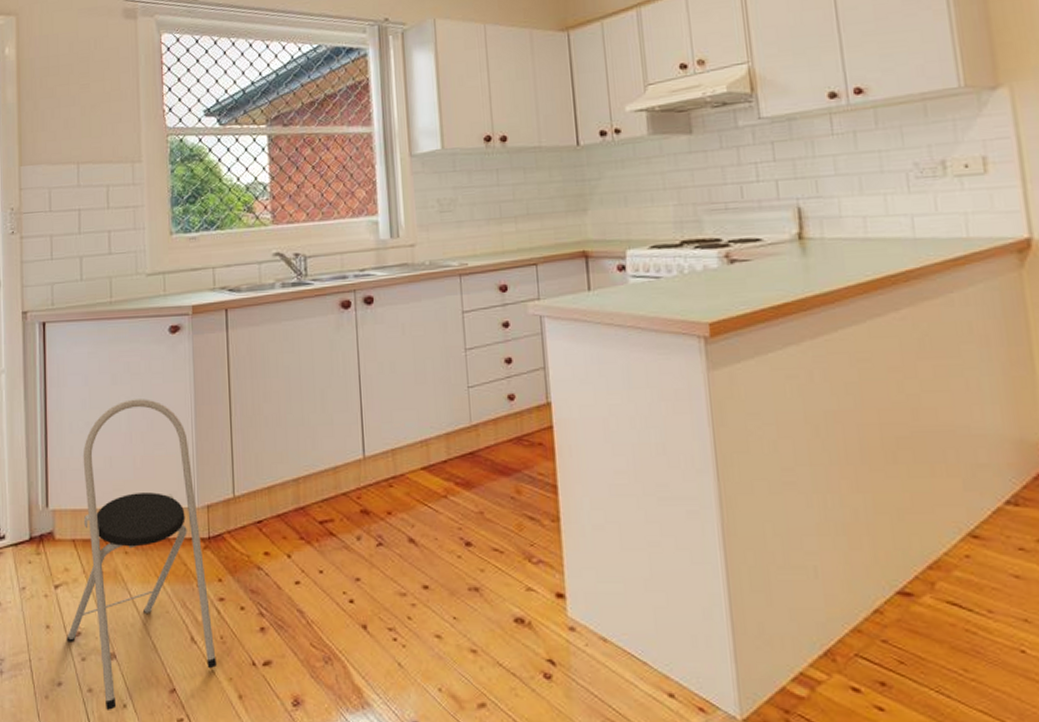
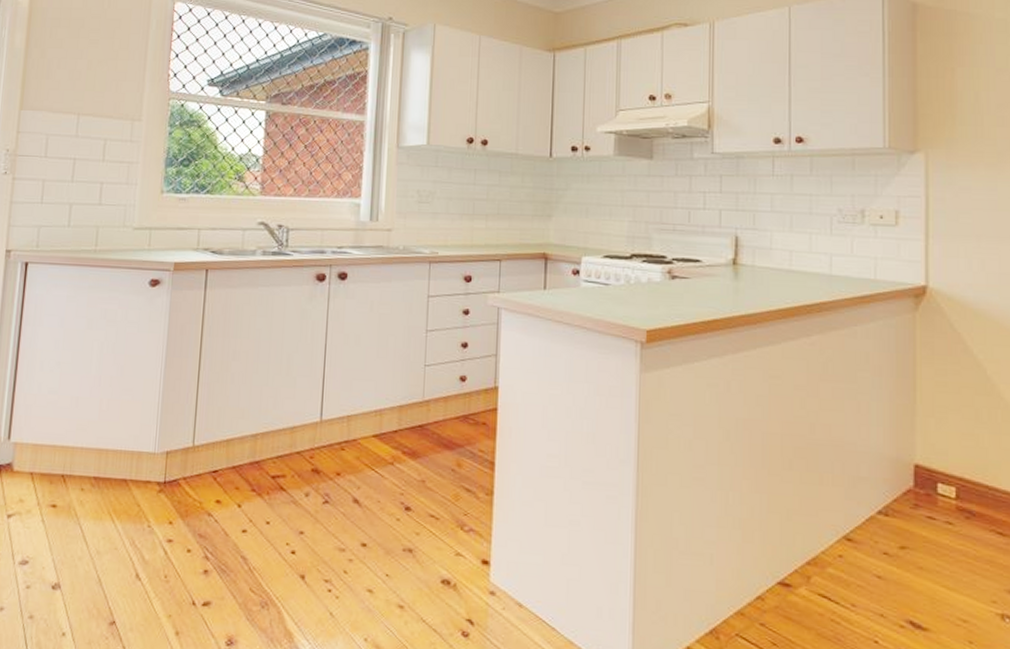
step stool: present [66,399,217,710] -> none [13,344,159,637]

